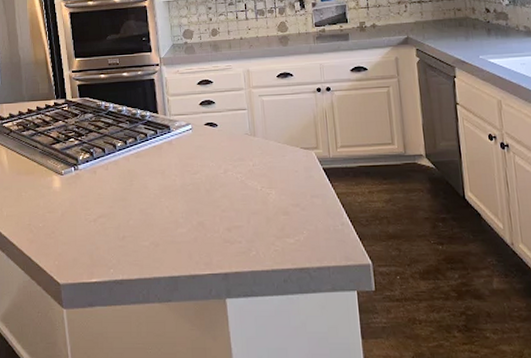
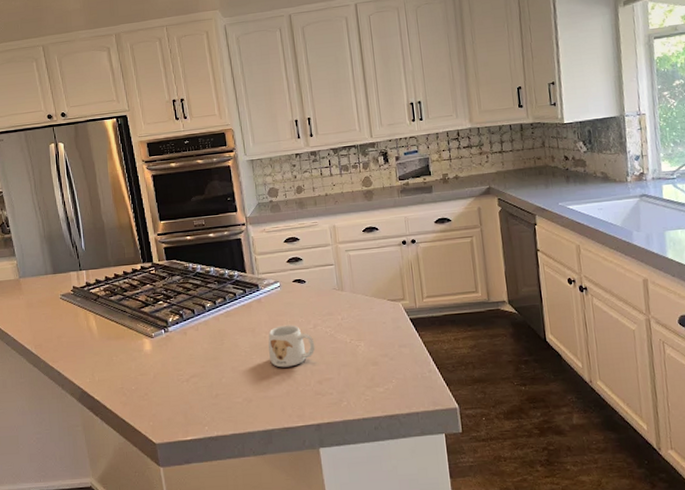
mug: none [177,168,225,212] -> present [268,324,315,368]

